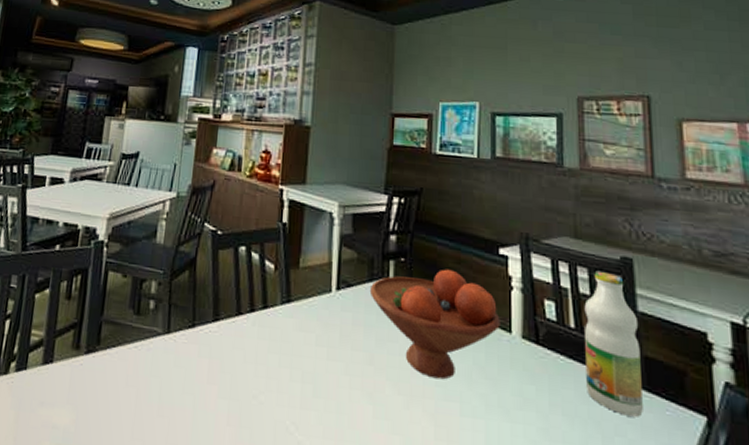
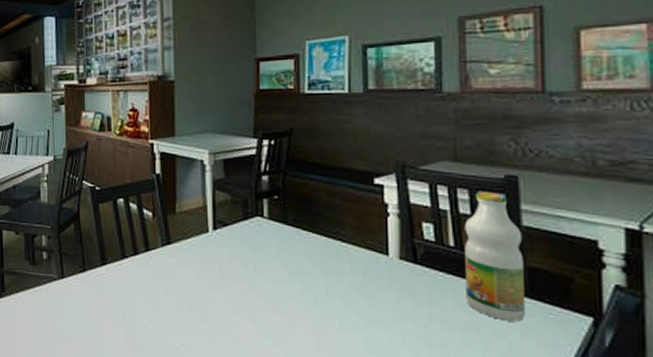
fruit bowl: present [369,269,500,380] -> none [245,202,377,301]

